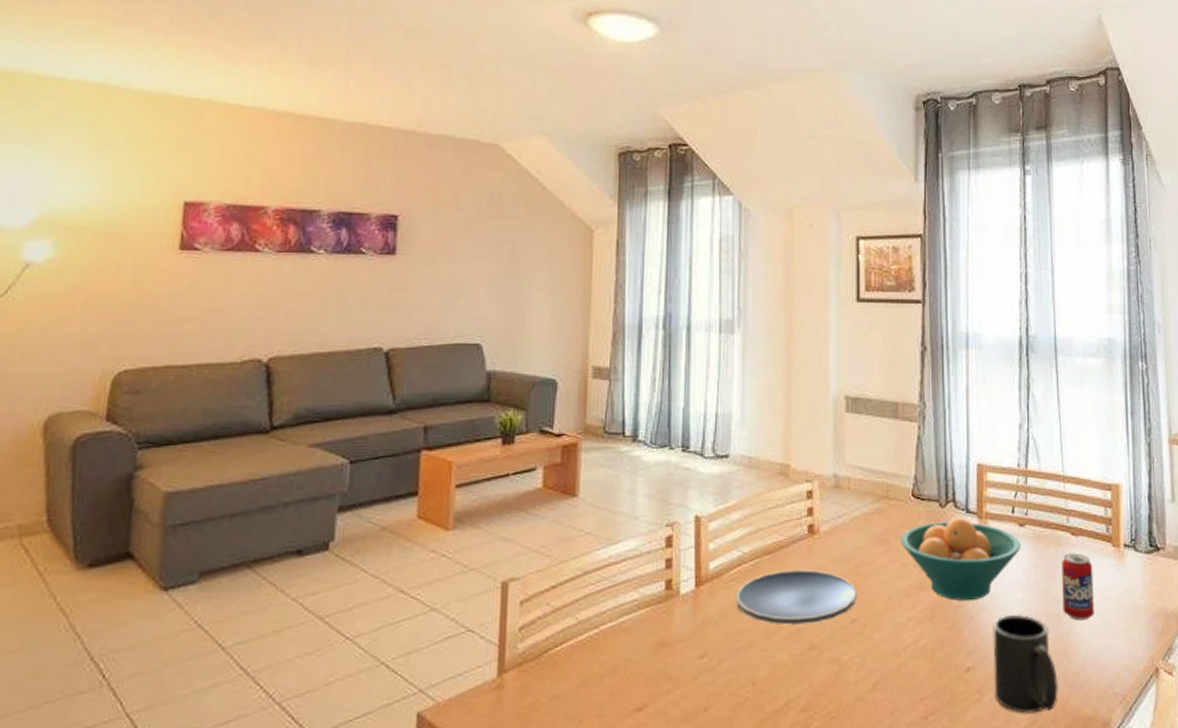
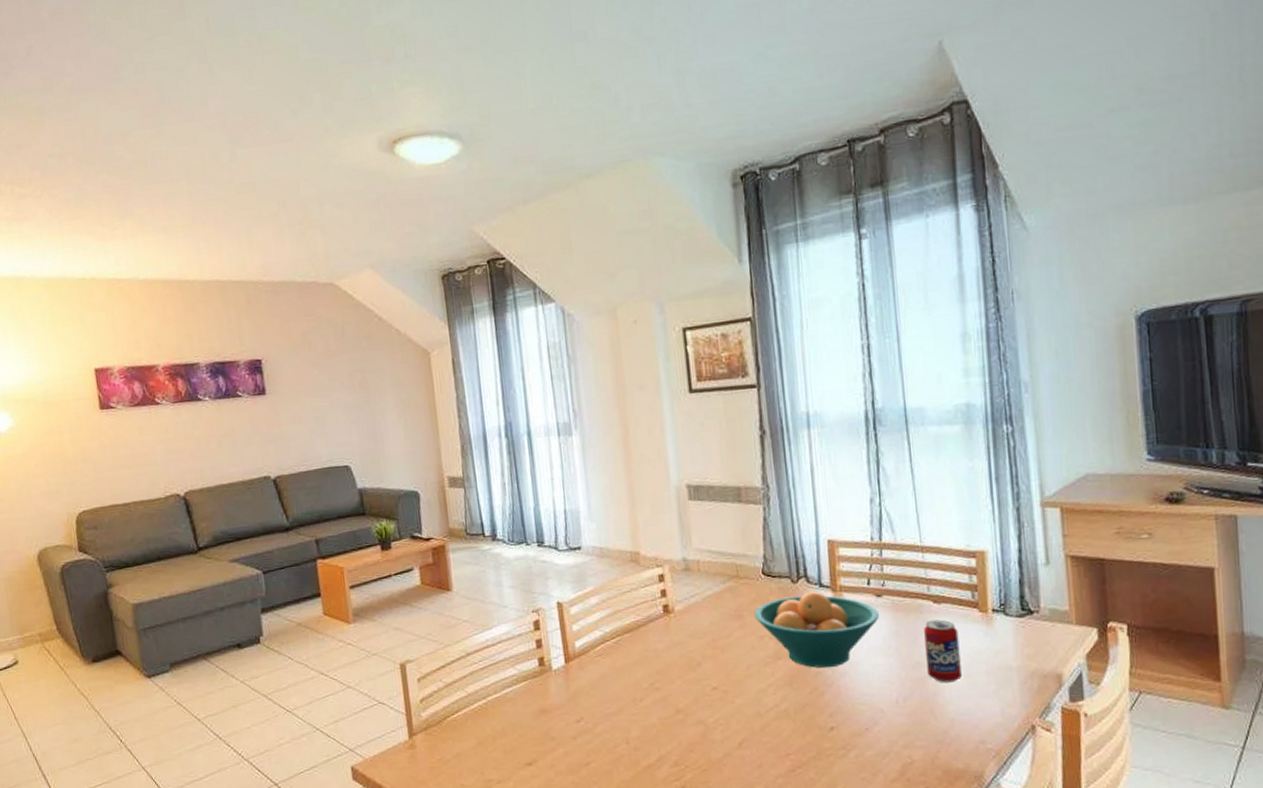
plate: present [736,569,857,625] -> none [603,644,717,693]
mug: present [993,614,1058,714] -> none [854,678,927,767]

